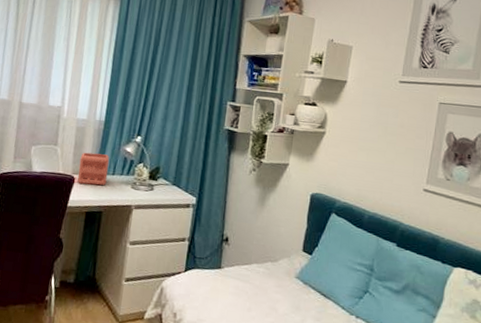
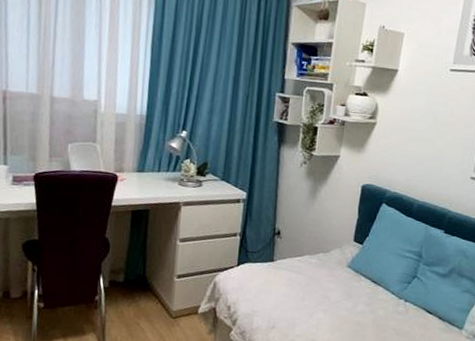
desk organizer: present [77,152,109,186] -> none [120,149,154,183]

